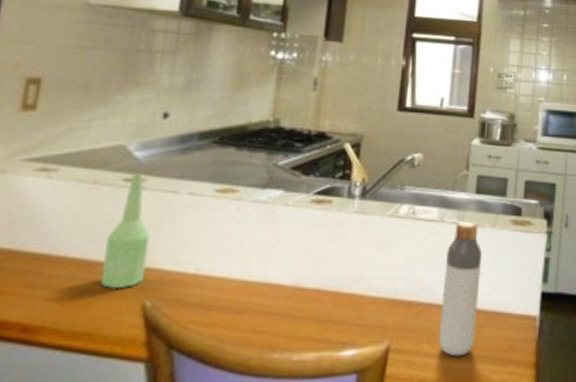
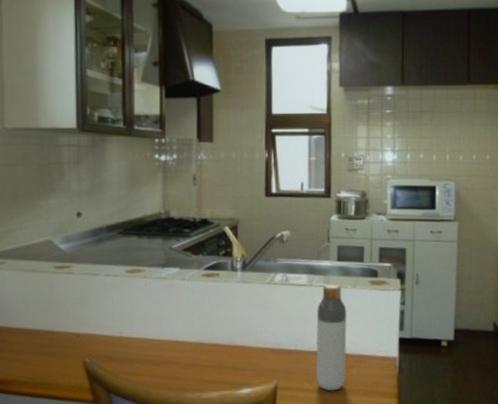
bottle: present [100,173,151,290] -> none [49,261,82,351]

